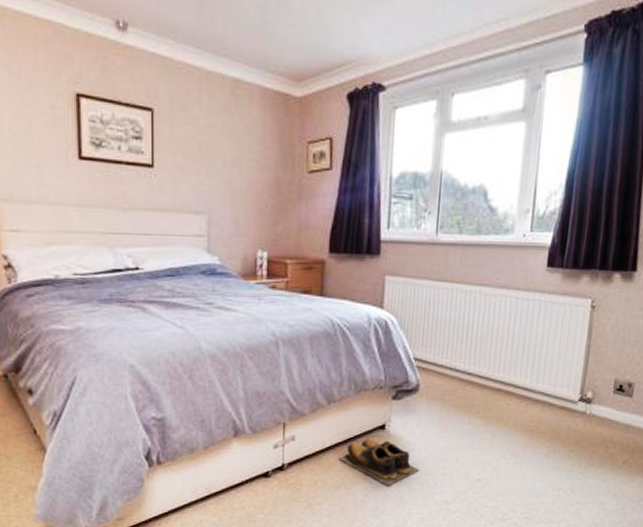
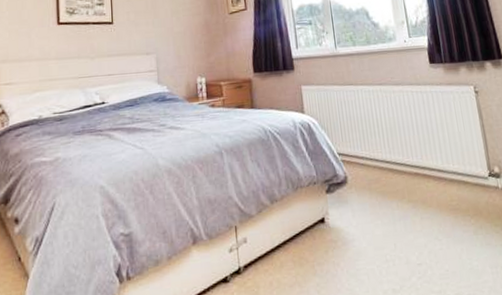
shoes: present [338,439,419,486] -> none [288,233,363,280]

